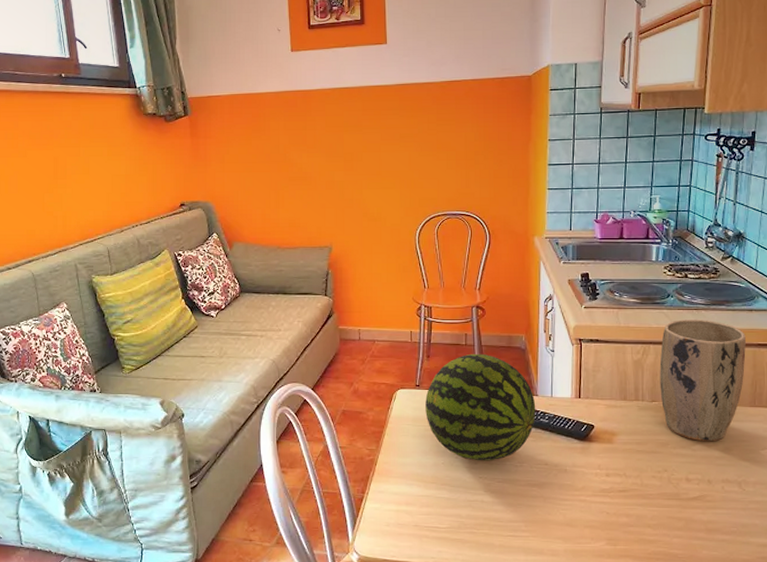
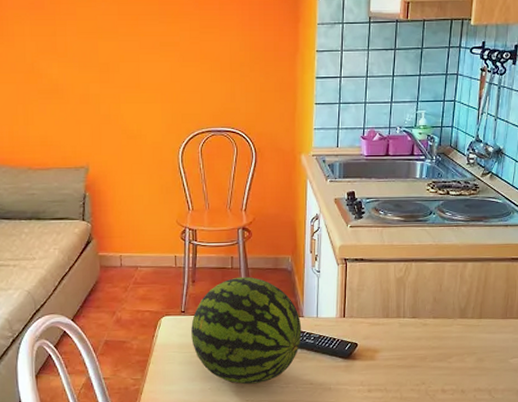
plant pot: present [659,320,746,442] -> none [420,236,501,354]

